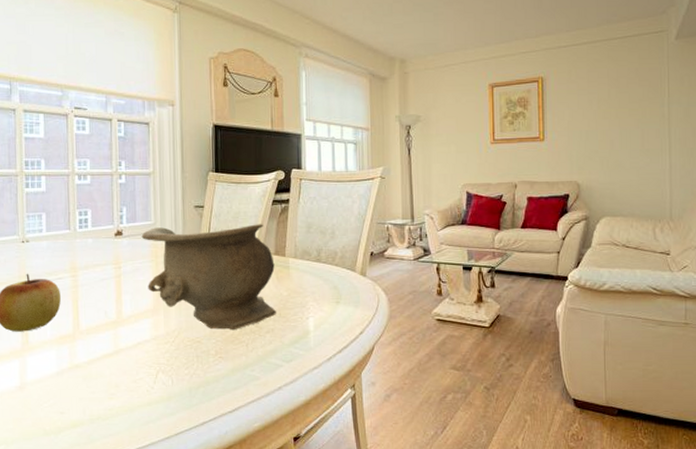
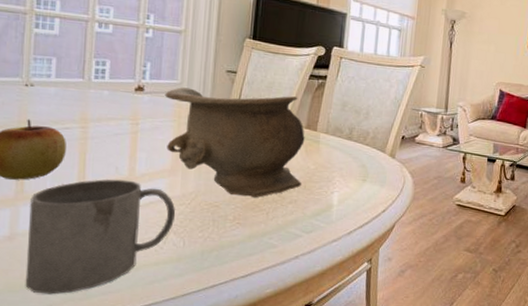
mug: none [35,323,161,440] -> present [25,179,175,295]

